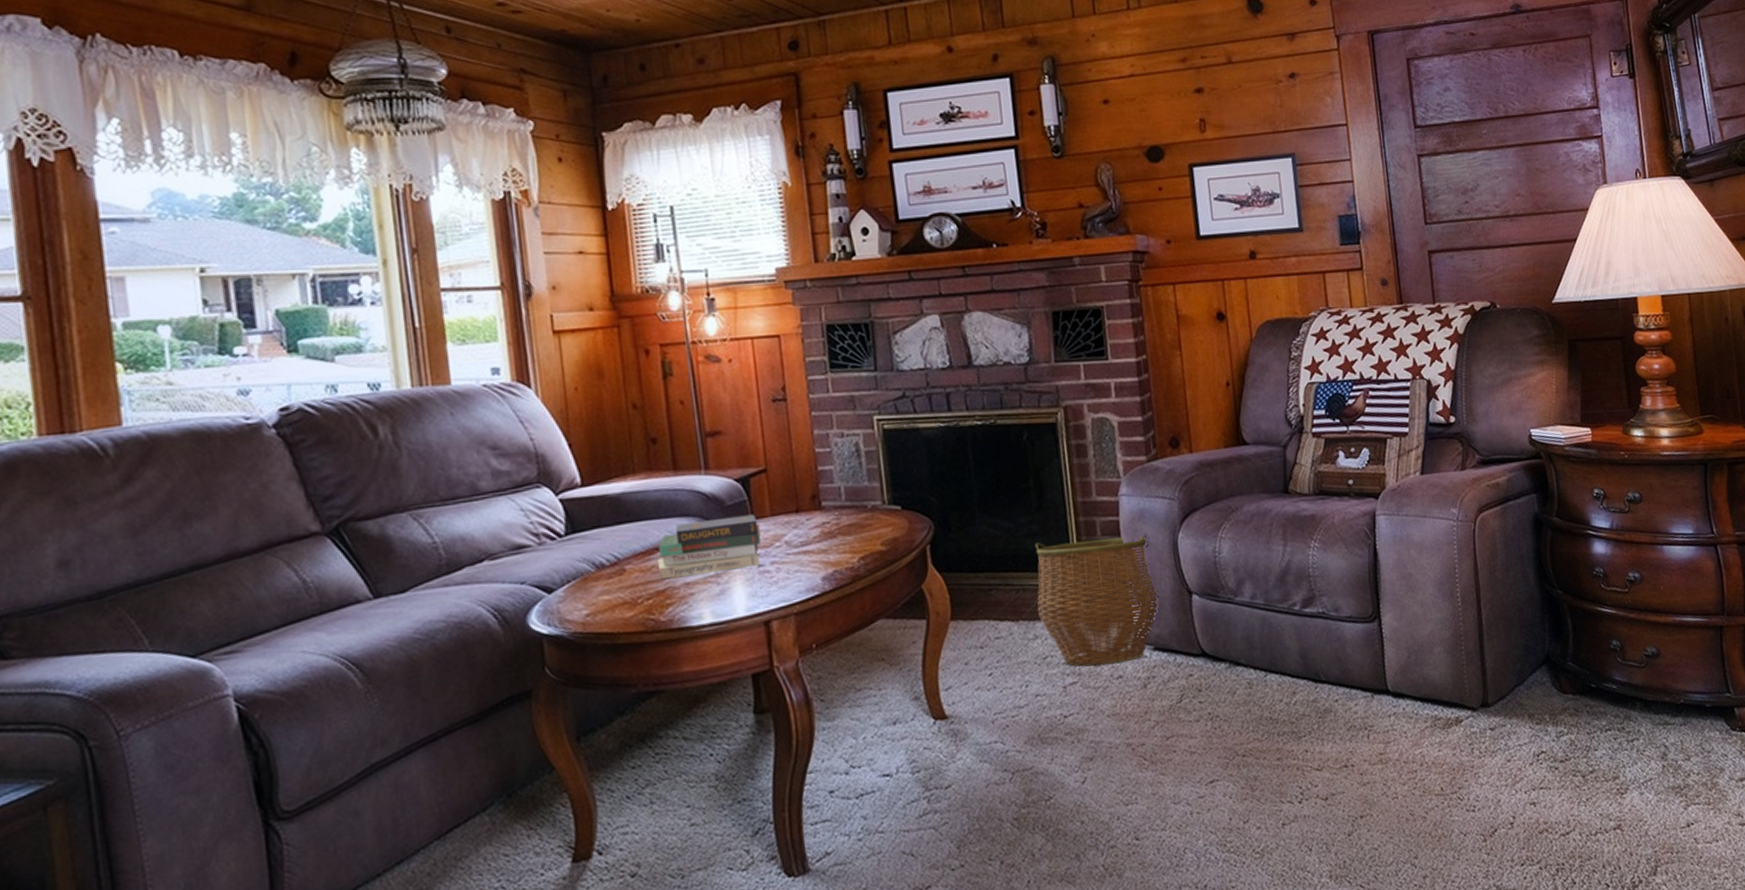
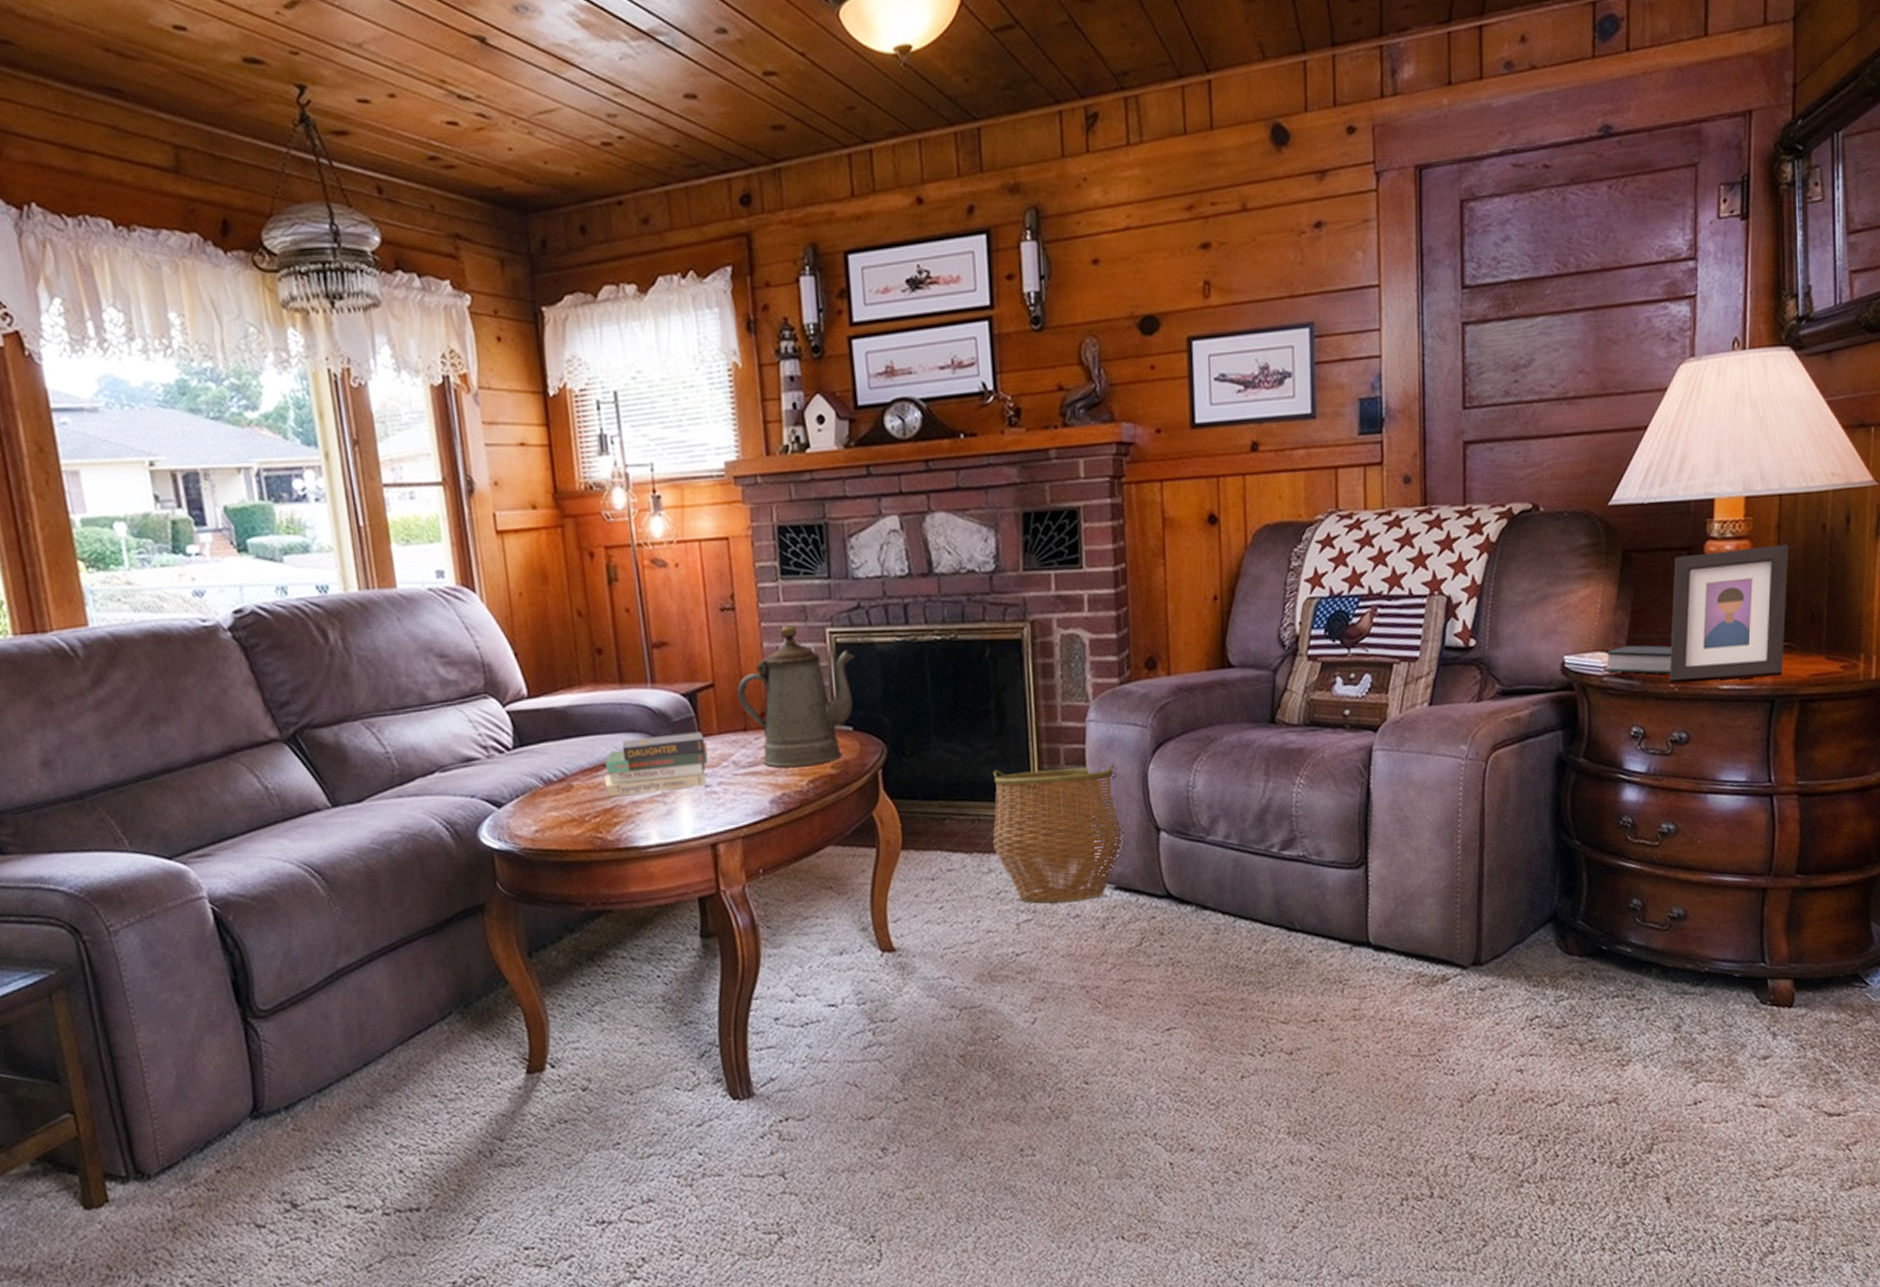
coffee pot: none [788,414,902,546] -> present [736,625,855,768]
book: none [1563,419,1621,444] -> present [1603,645,1672,675]
picture frame: none [1611,334,1711,452] -> present [1669,544,1789,685]

